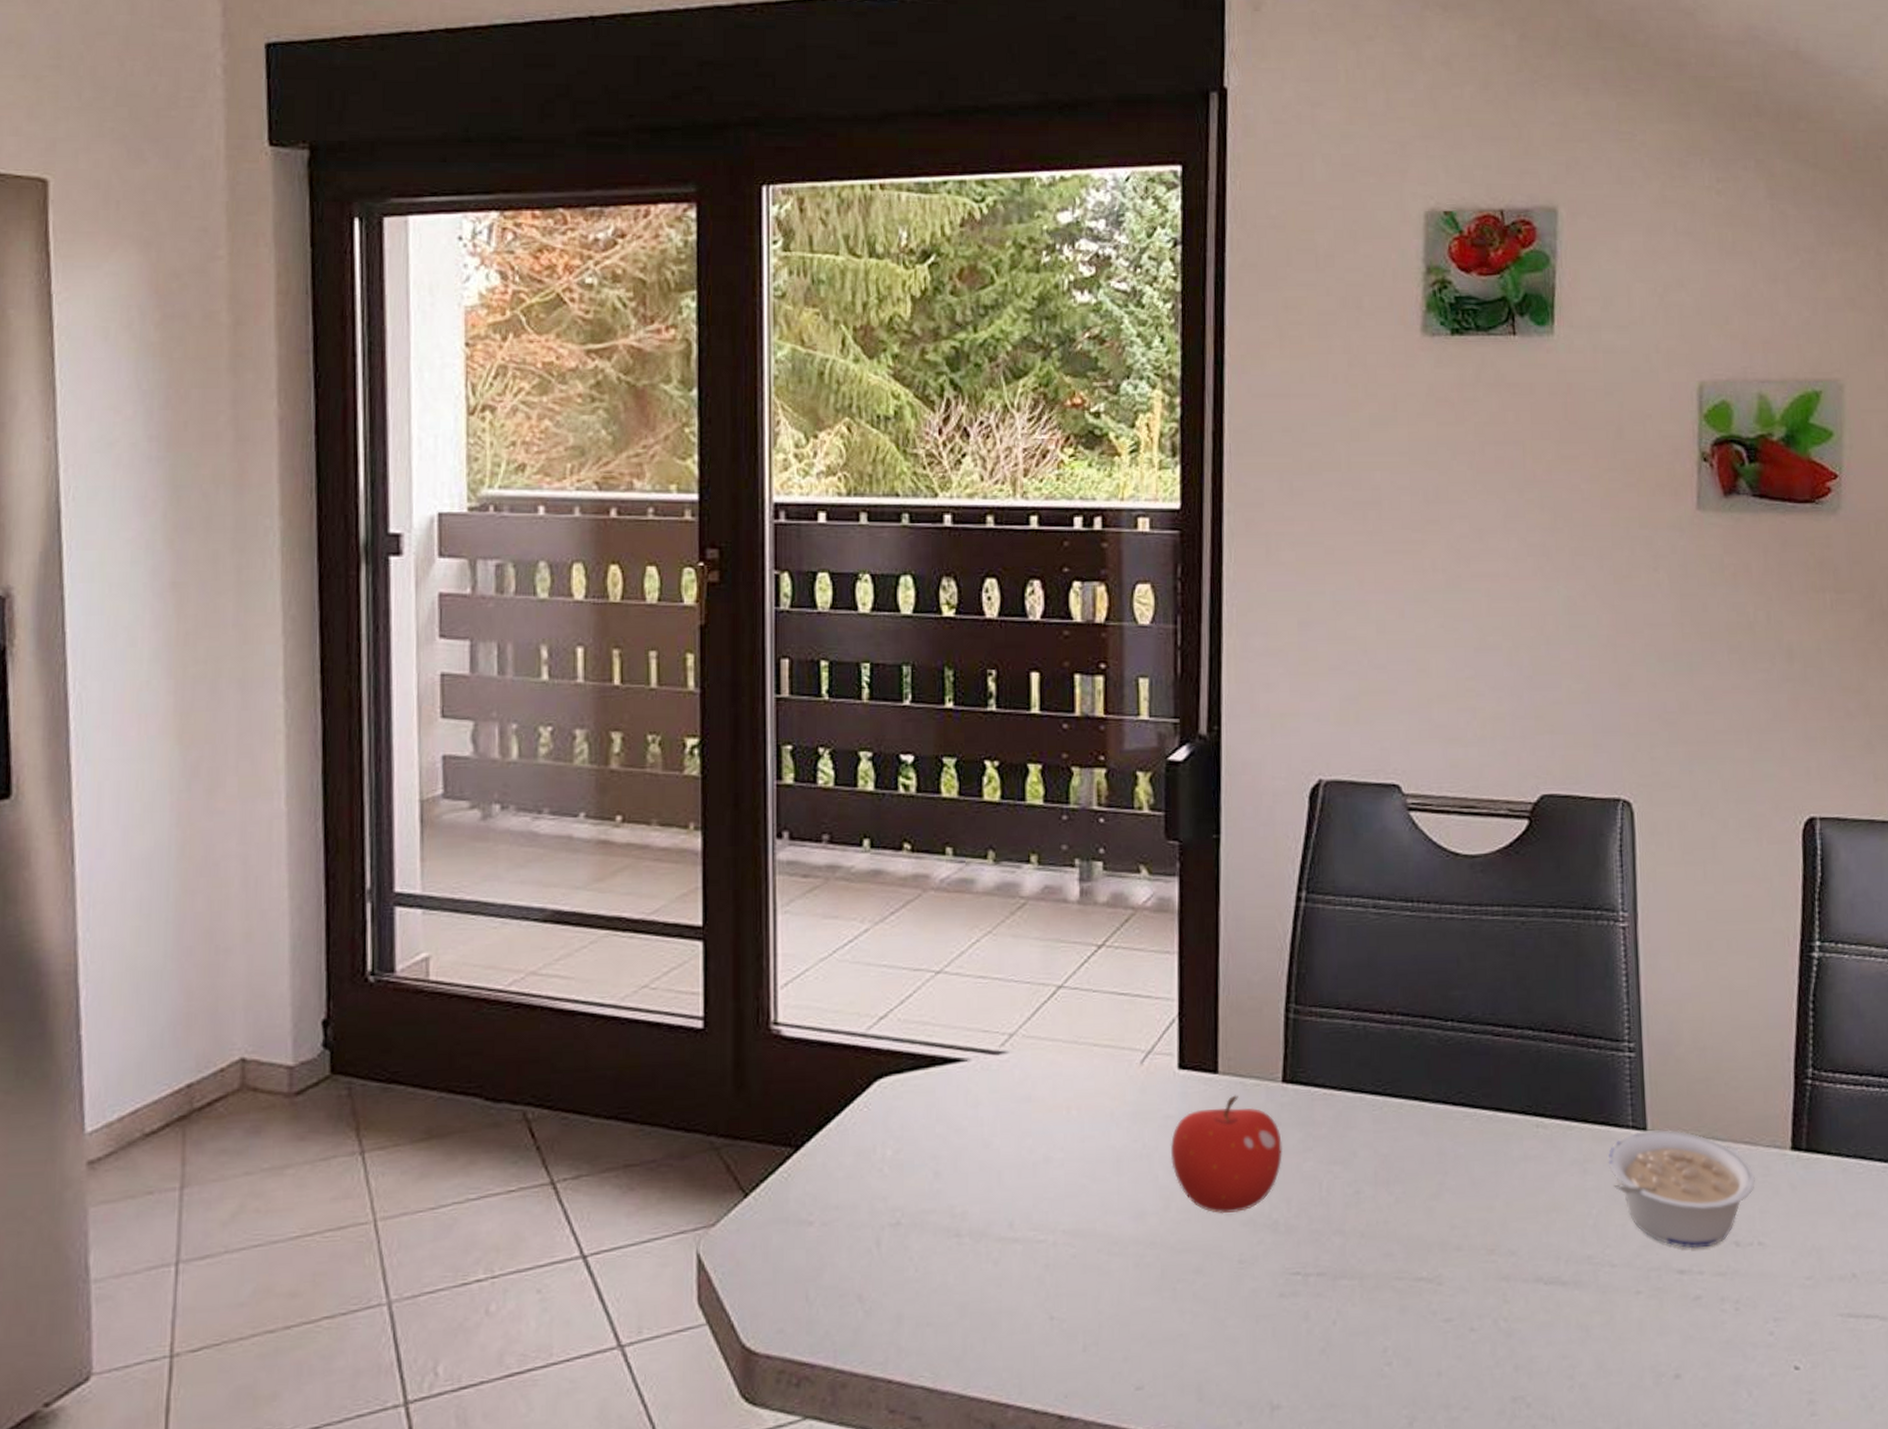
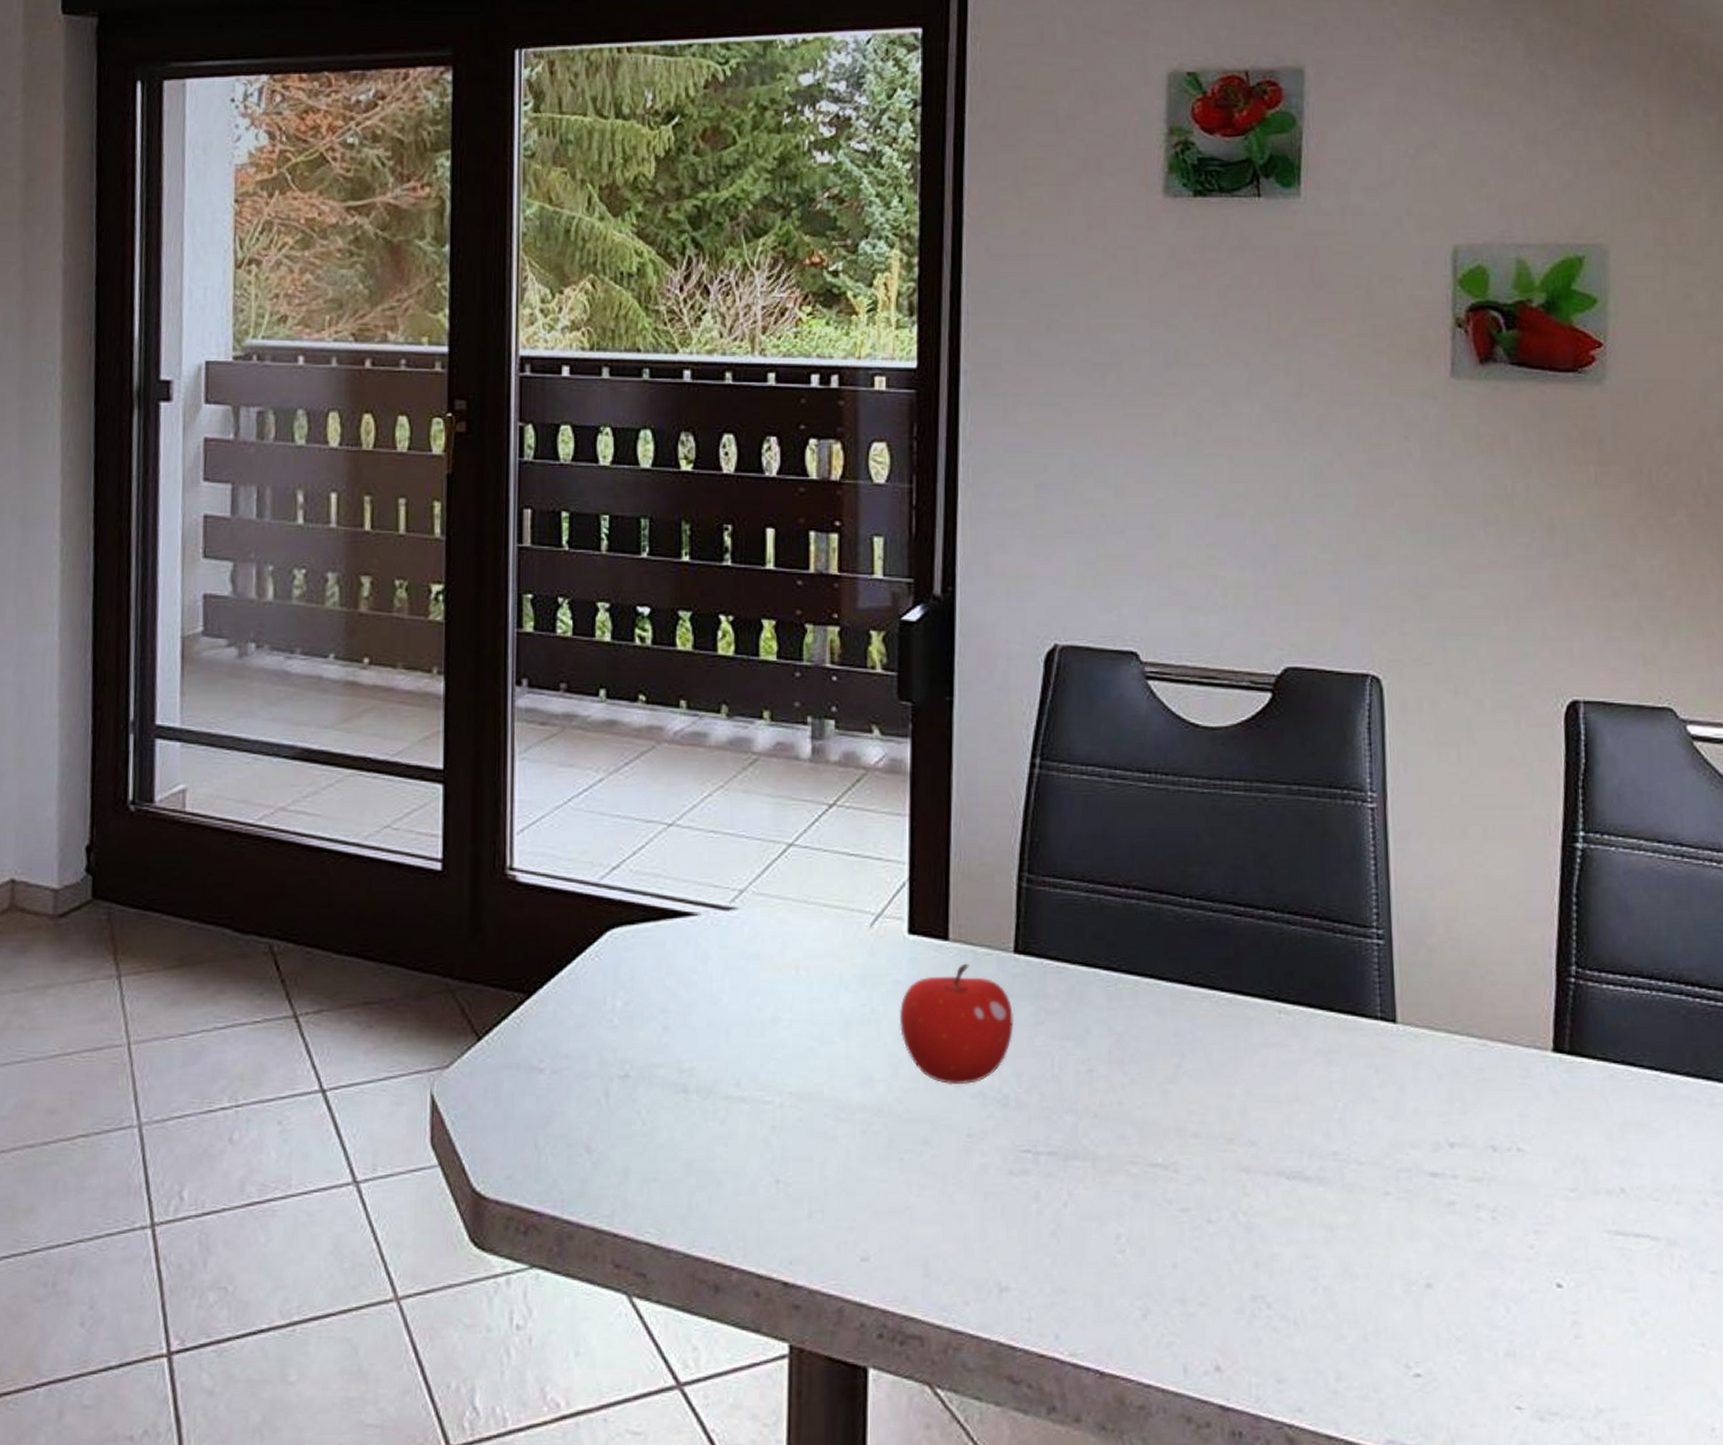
legume: present [1607,1129,1755,1249] -> none [1354,1023,1514,1151]

